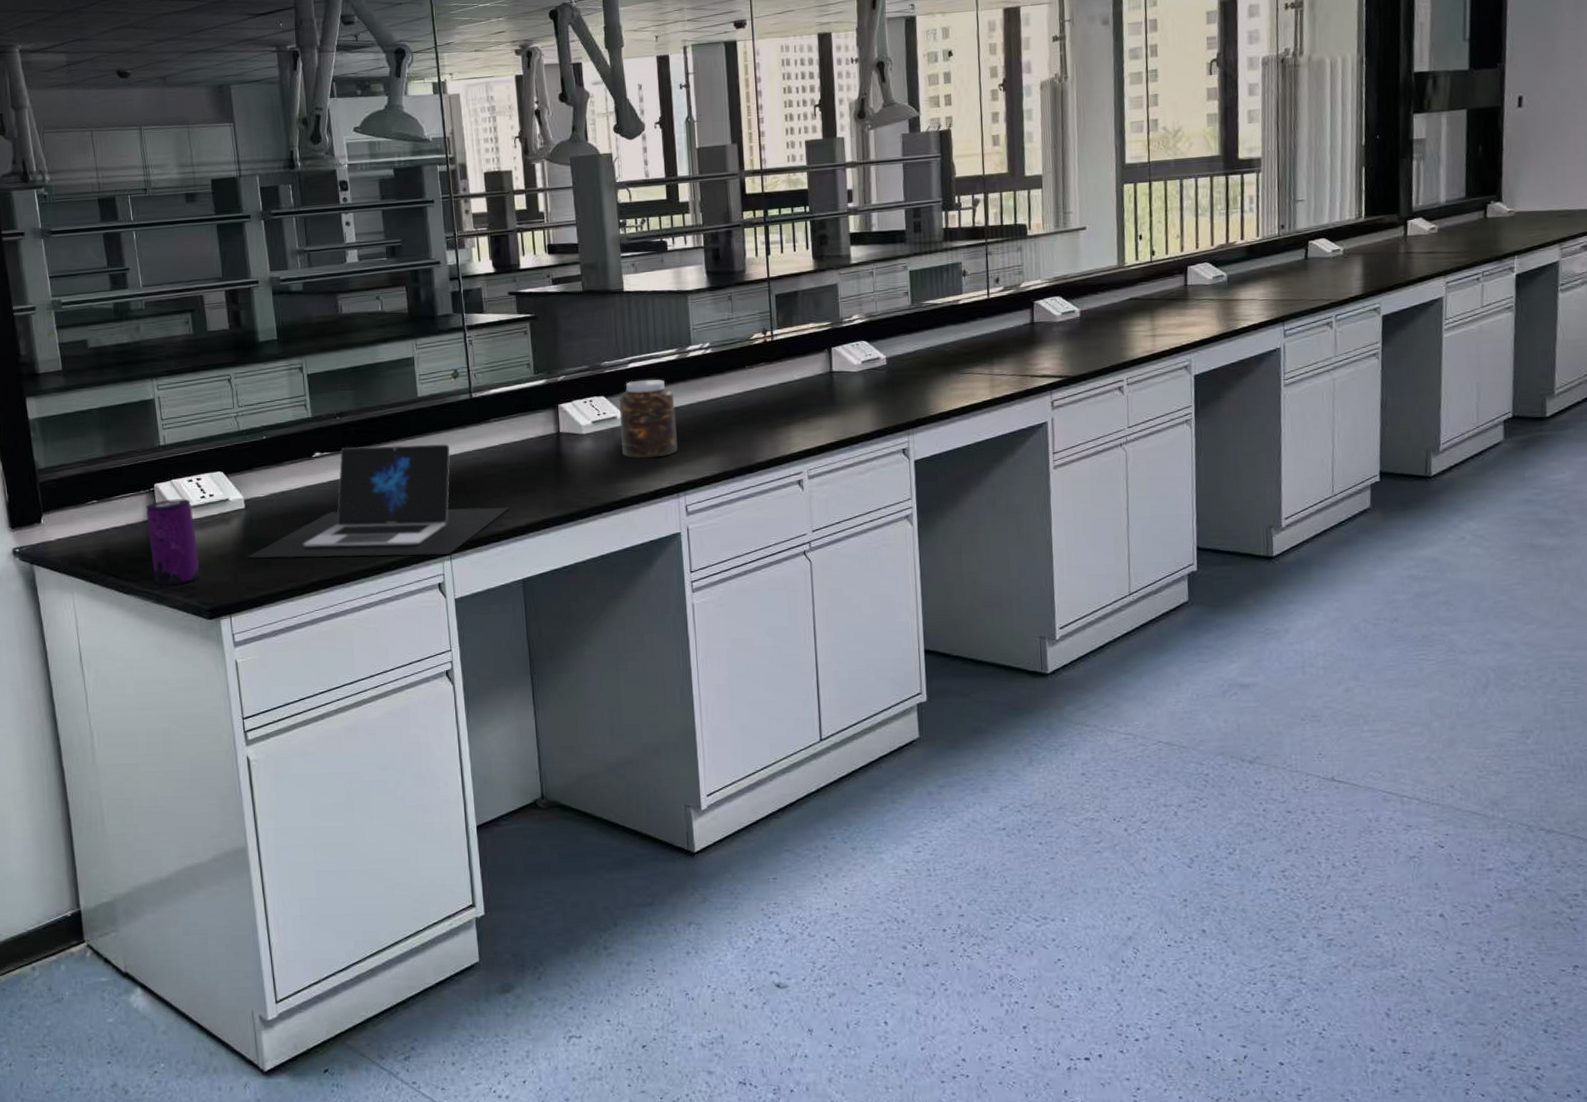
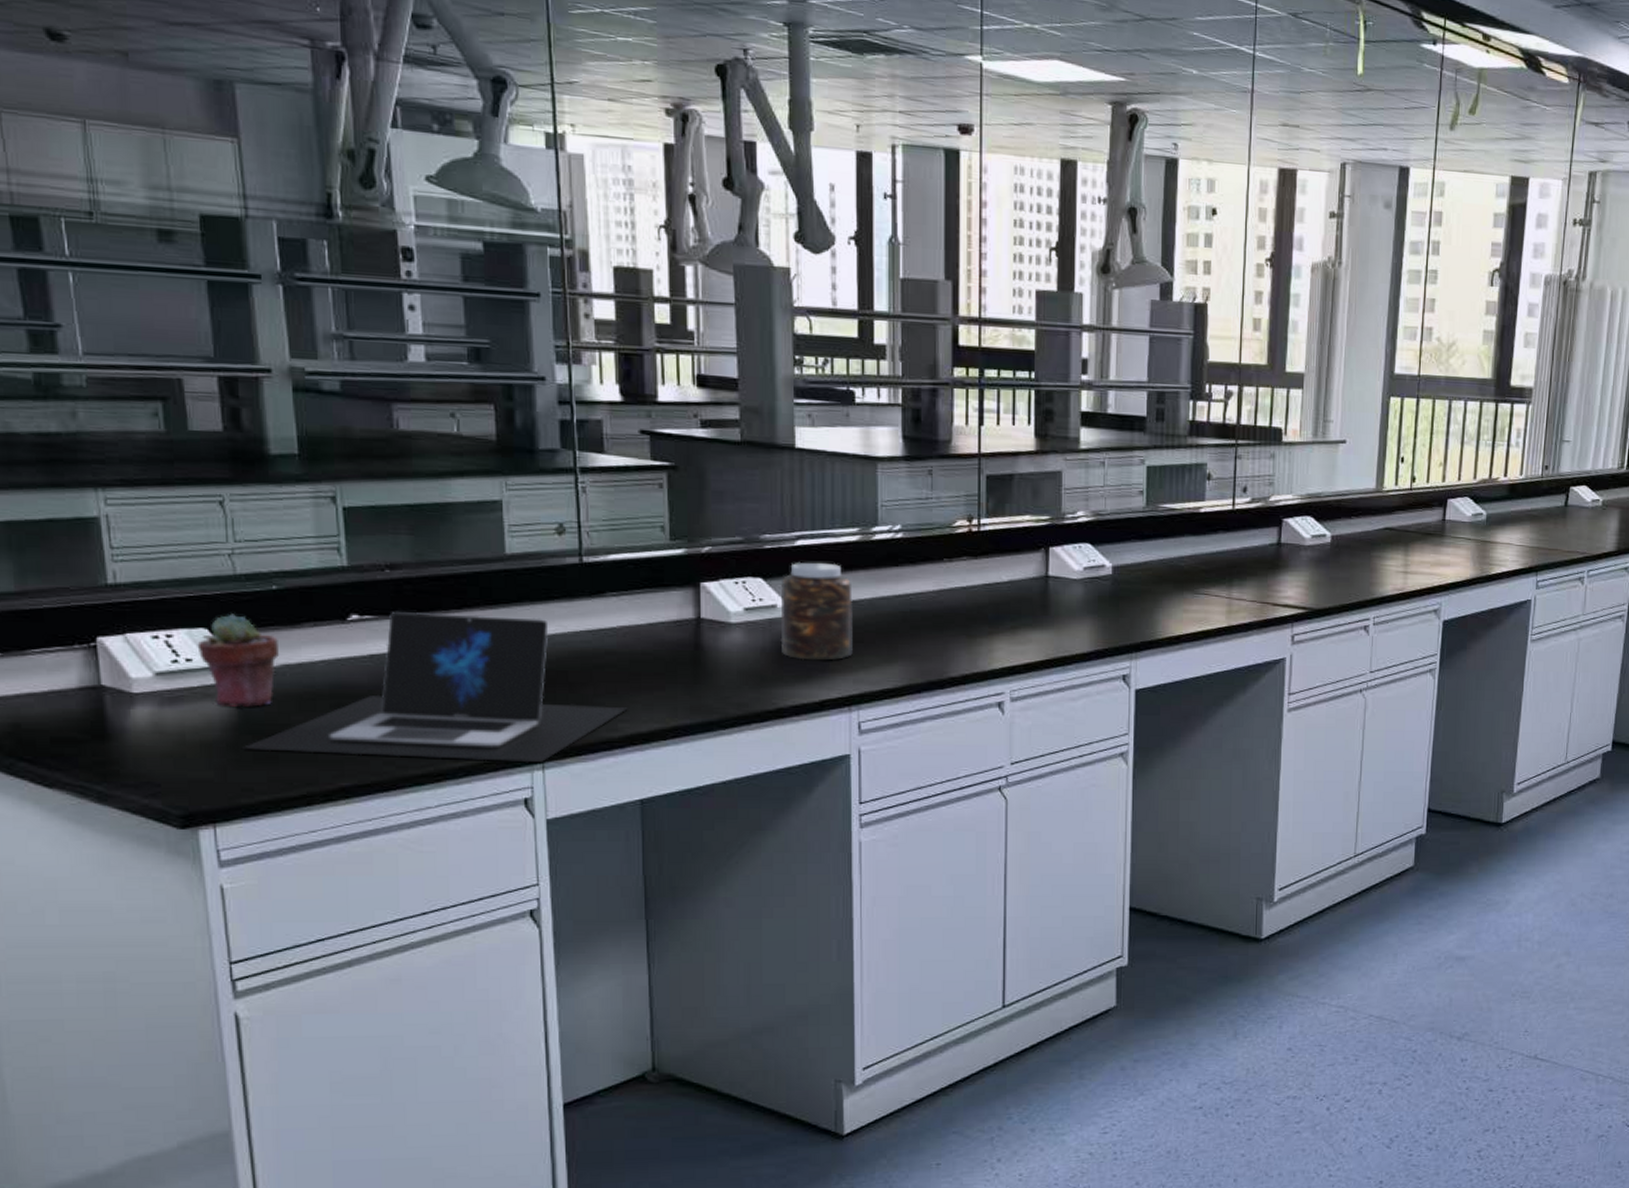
beverage can: present [146,499,200,585] -> none [82,661,169,778]
potted succulent: none [216,459,269,528] -> present [197,613,279,707]

